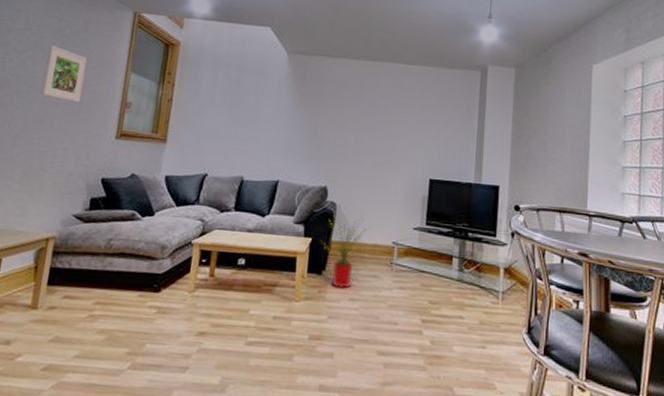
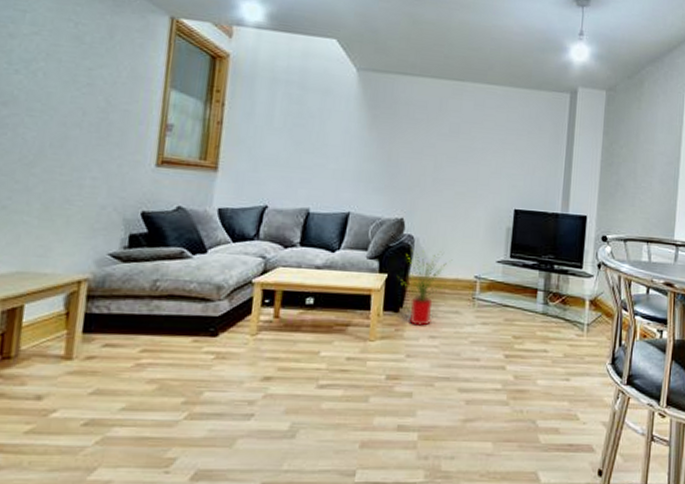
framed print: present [41,45,87,102] -> none [59,54,115,124]

